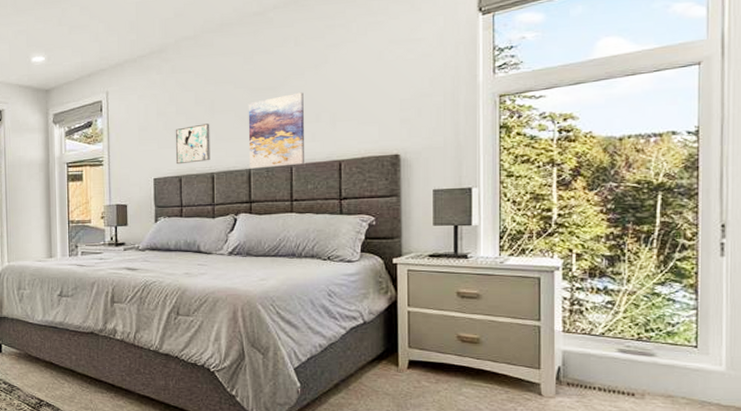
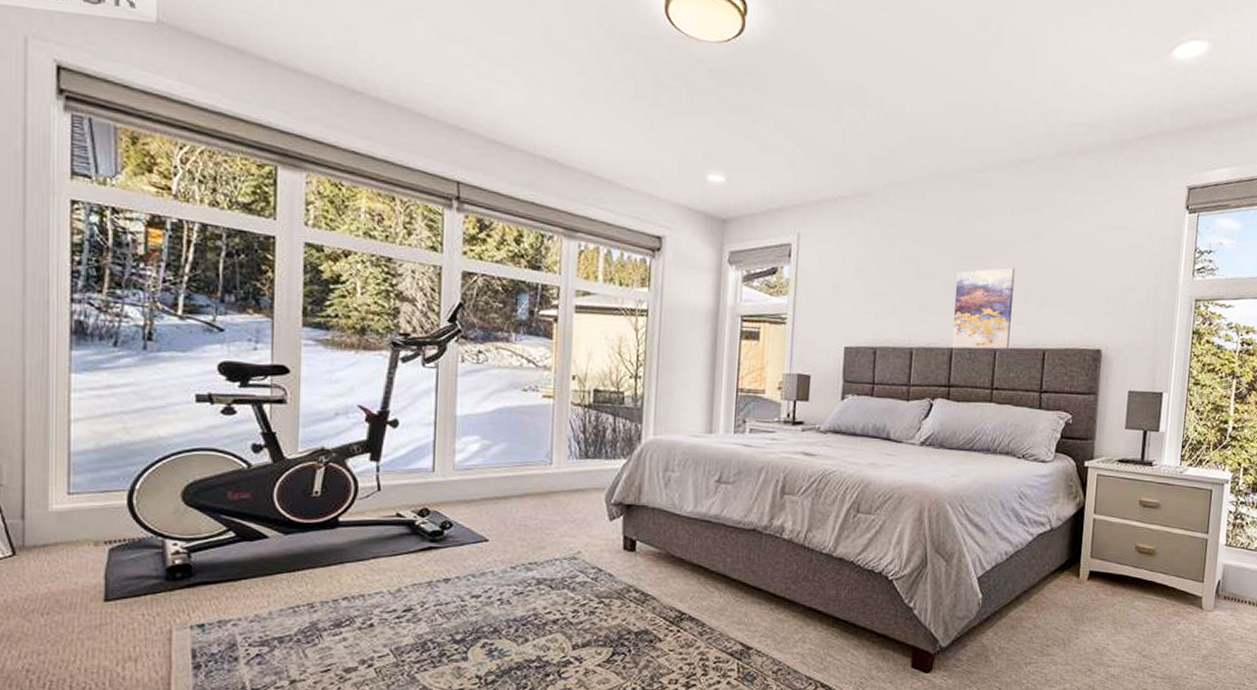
wall art: present [175,123,210,165] -> none [871,289,914,334]

